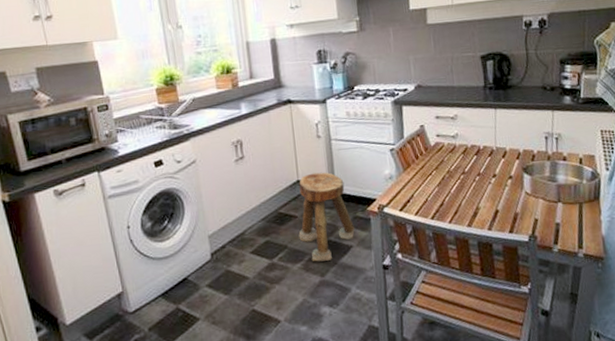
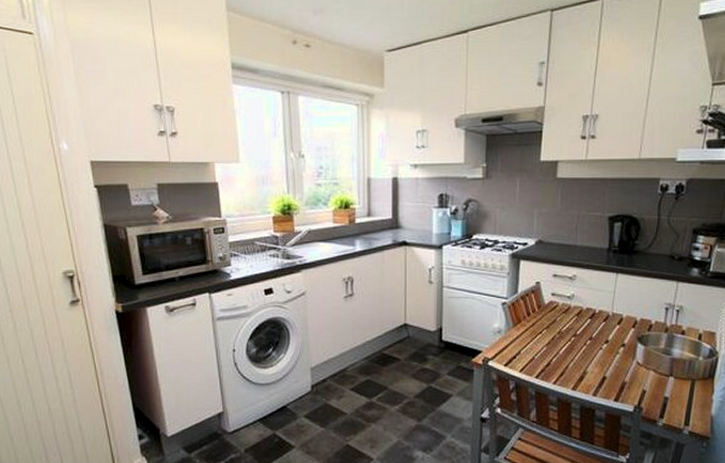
stool: present [298,172,355,262] -> none [400,318,456,406]

